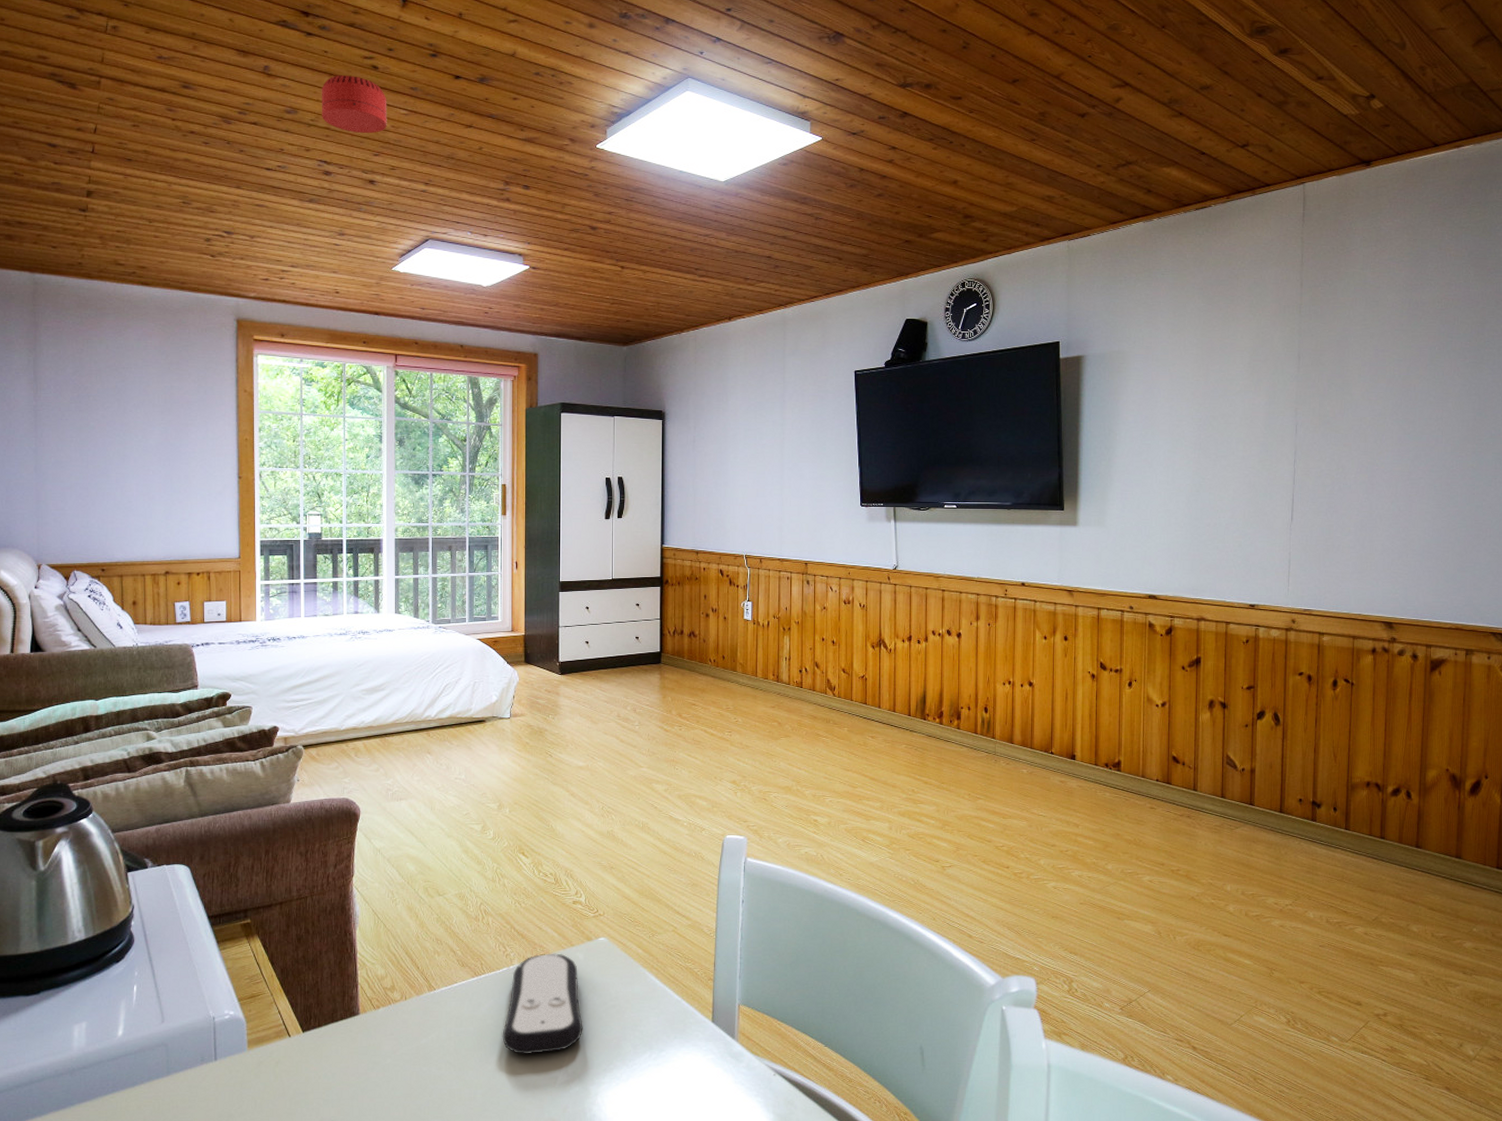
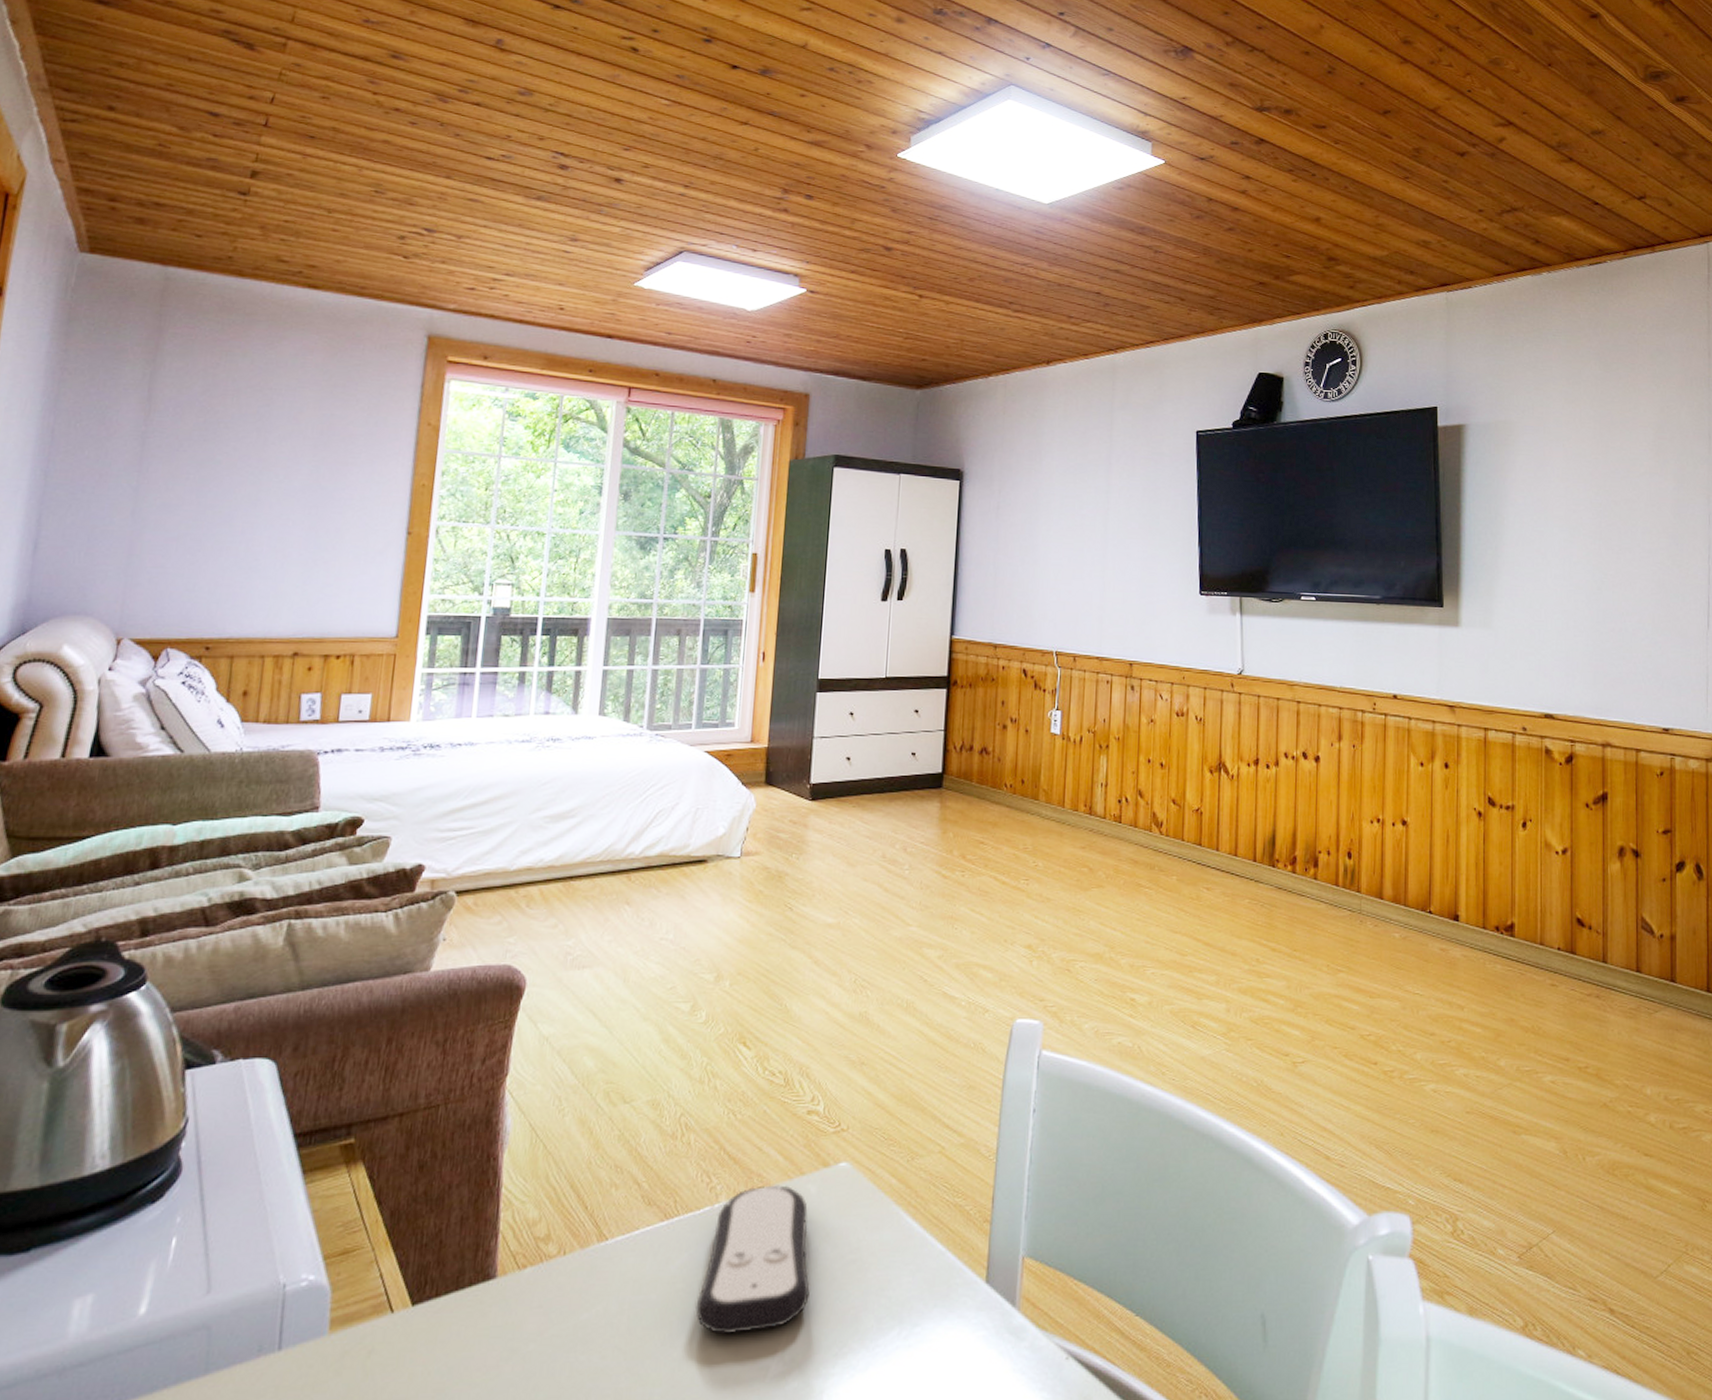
smoke detector: present [321,75,387,134] -> none [563,55,646,125]

